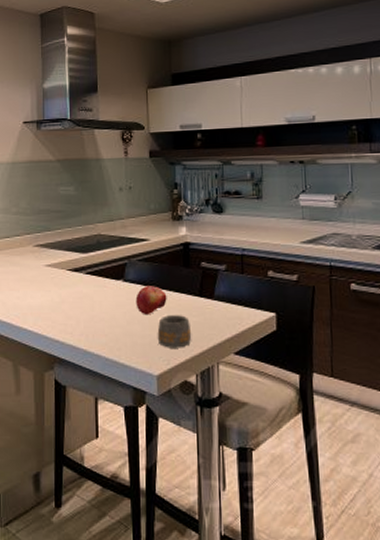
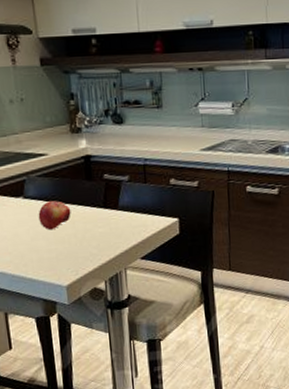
mug: present [157,315,192,348] -> none [63,227,99,260]

